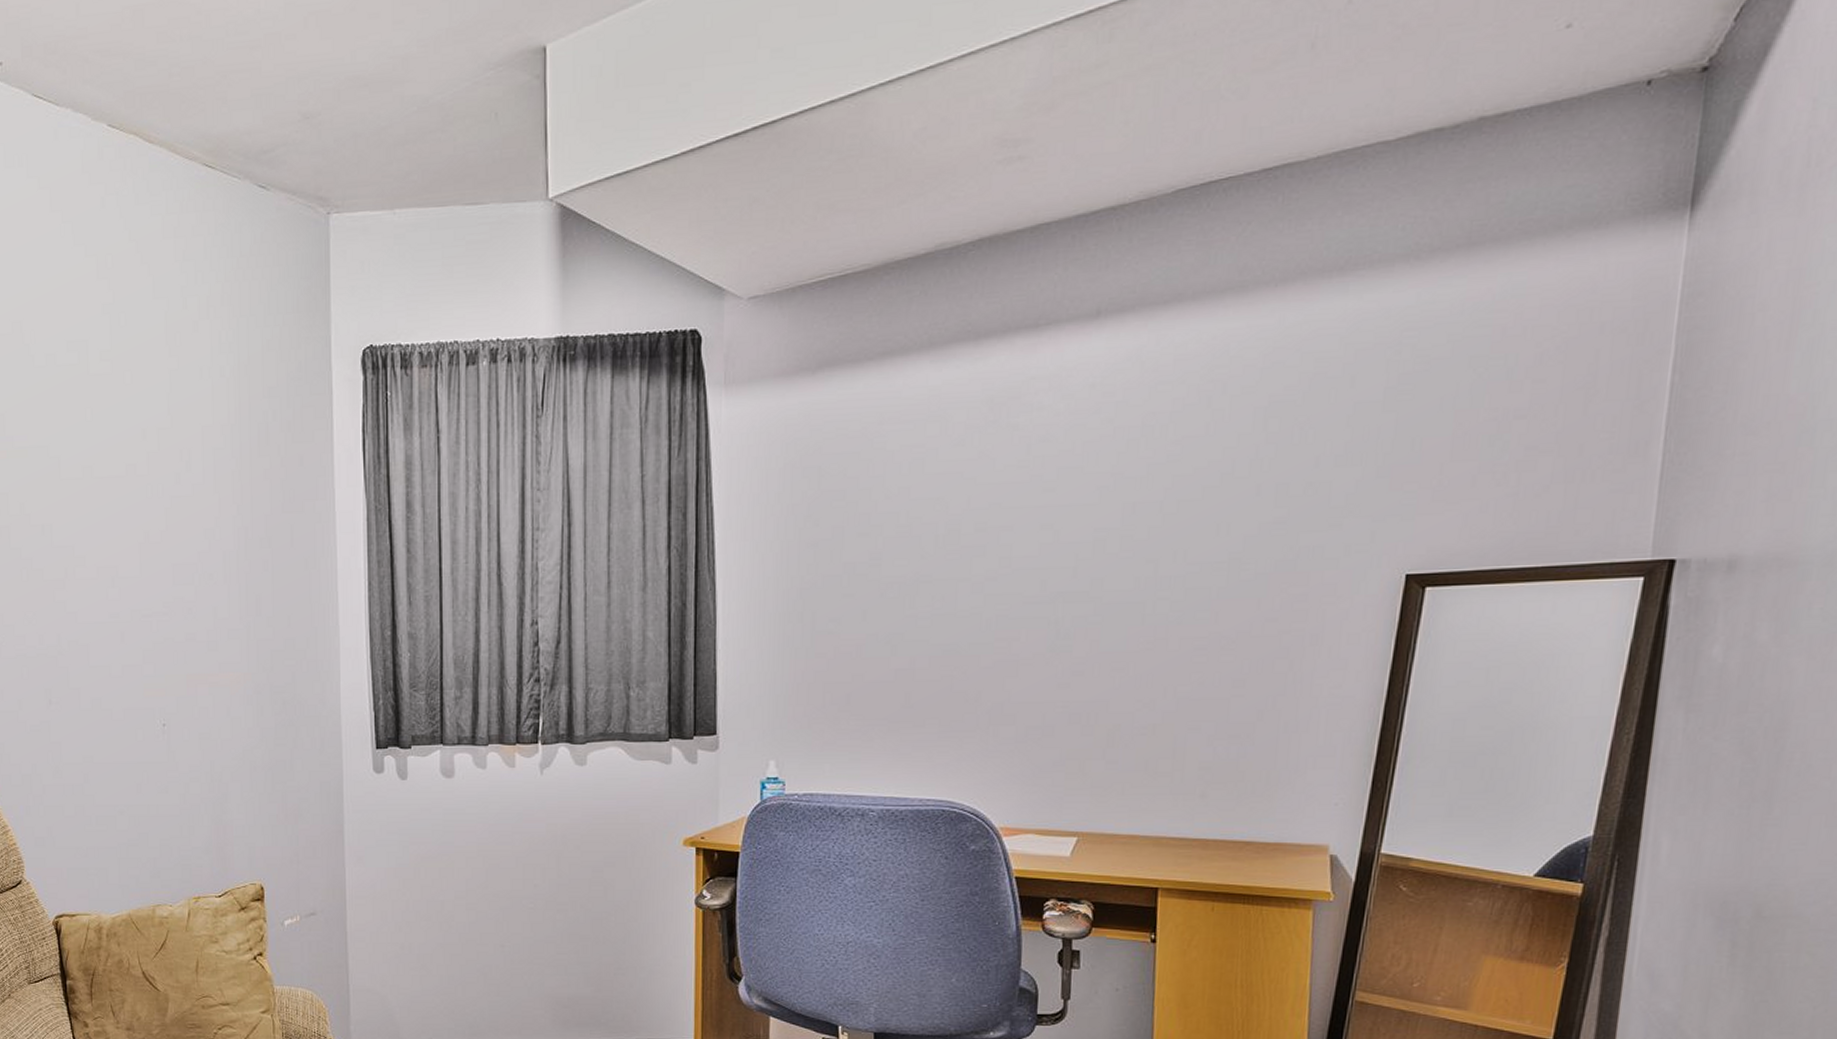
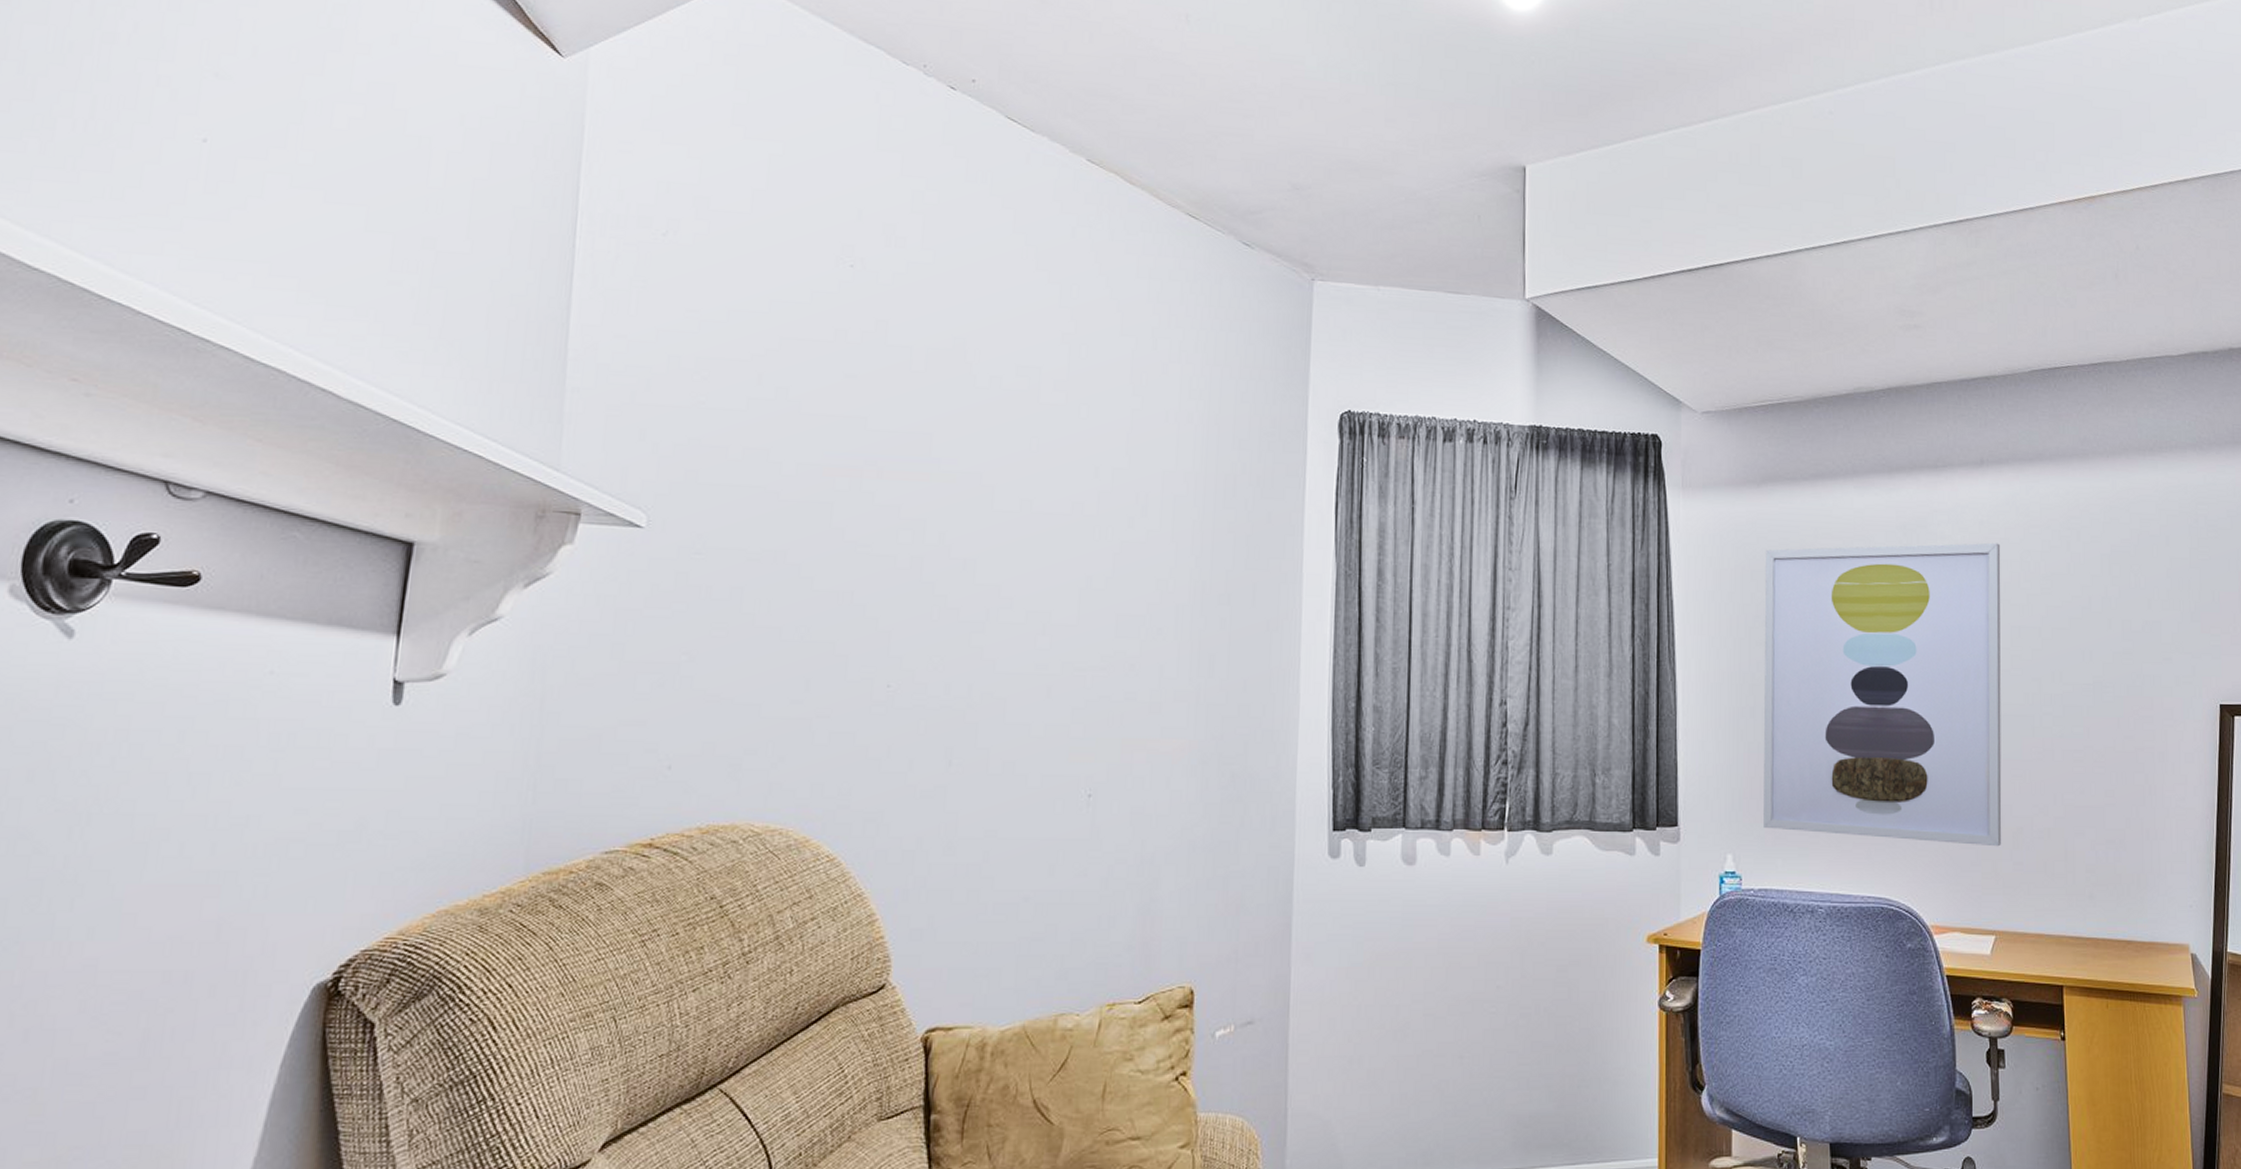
wall art: none [810,407,1117,746] -> present [1763,542,2002,847]

